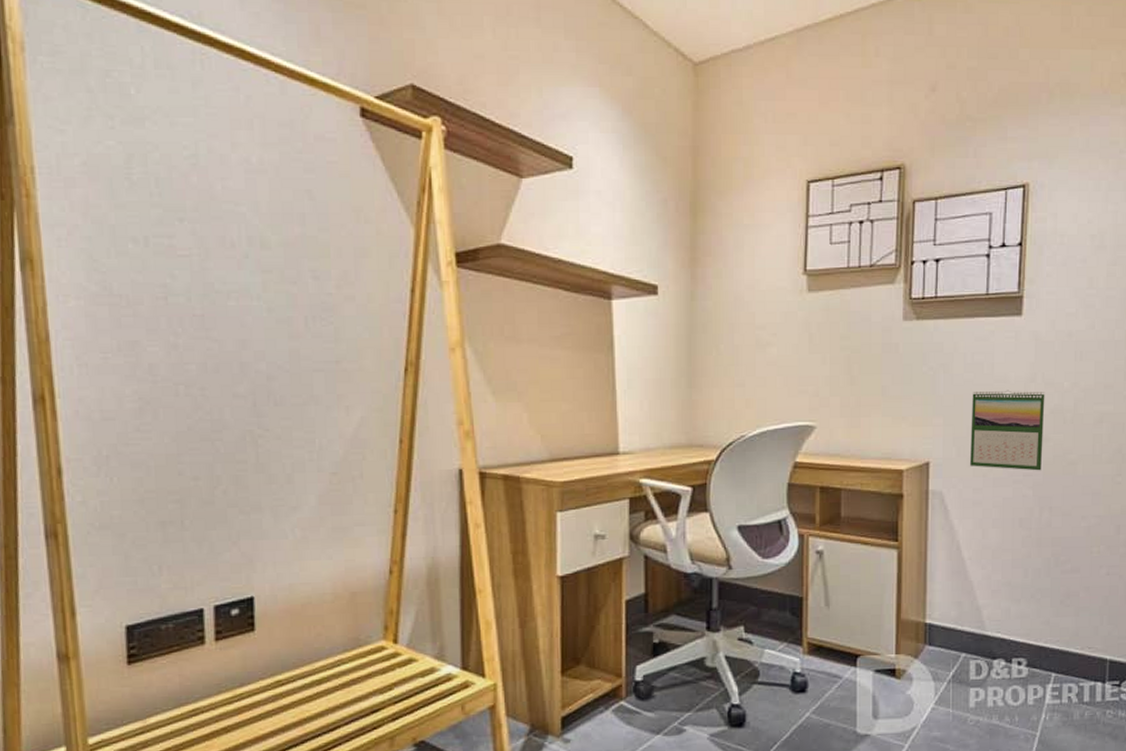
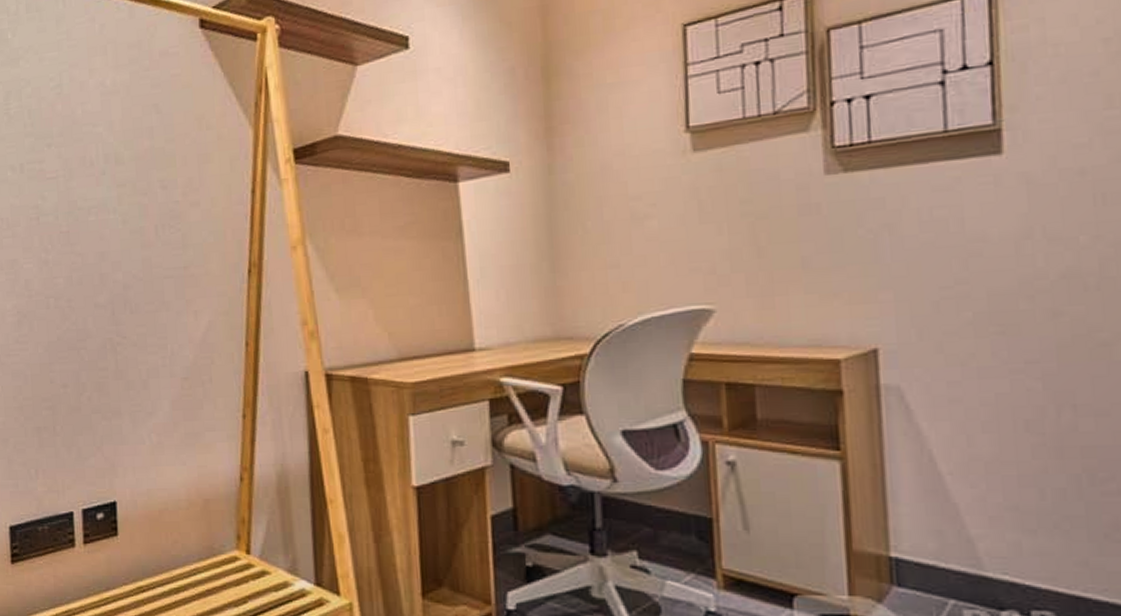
calendar: present [970,390,1045,471] -> none [934,251,1054,356]

